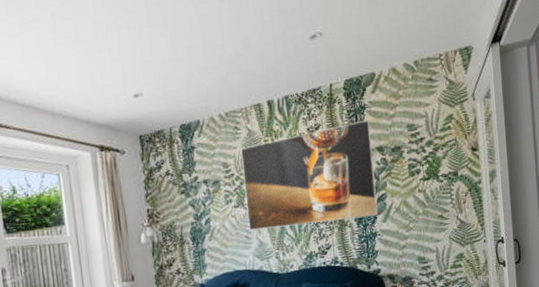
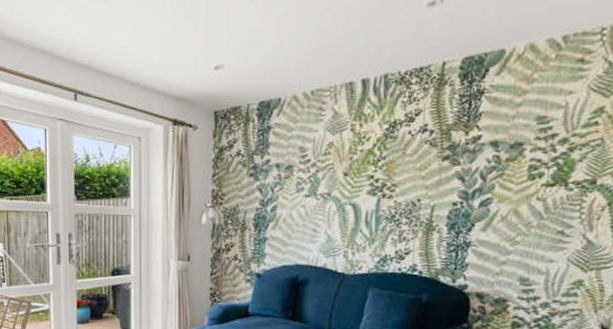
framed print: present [241,119,378,230] -> none [318,107,487,224]

